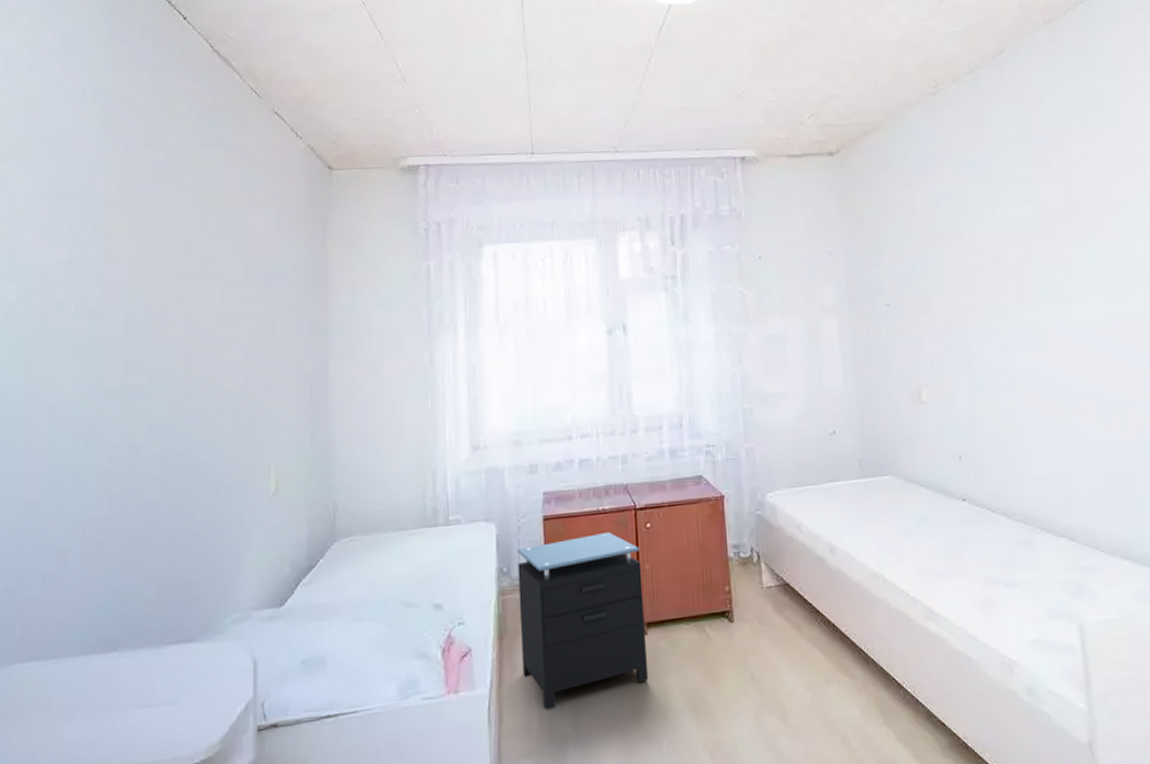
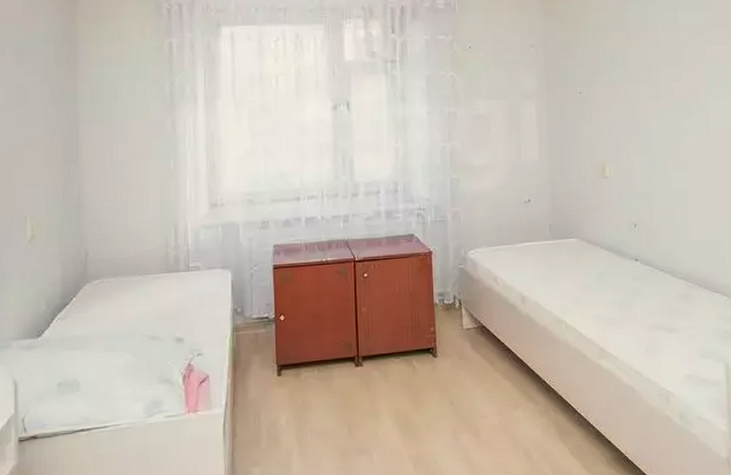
nightstand: present [517,532,649,709] -> none [250,280,363,426]

